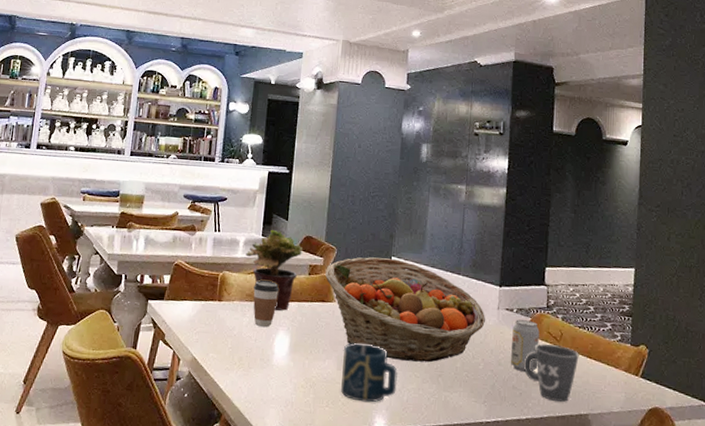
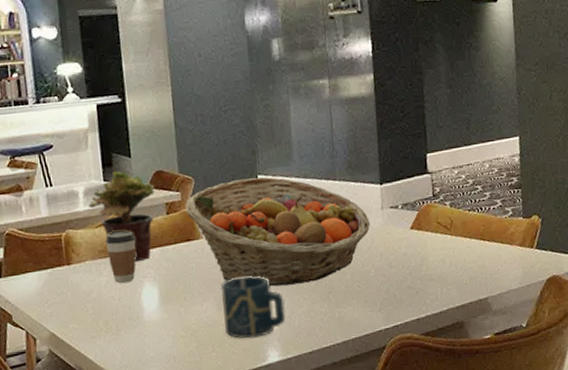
beverage can: present [510,319,540,372] -> none [400,214,431,269]
mug: present [523,344,579,402] -> none [415,233,472,292]

